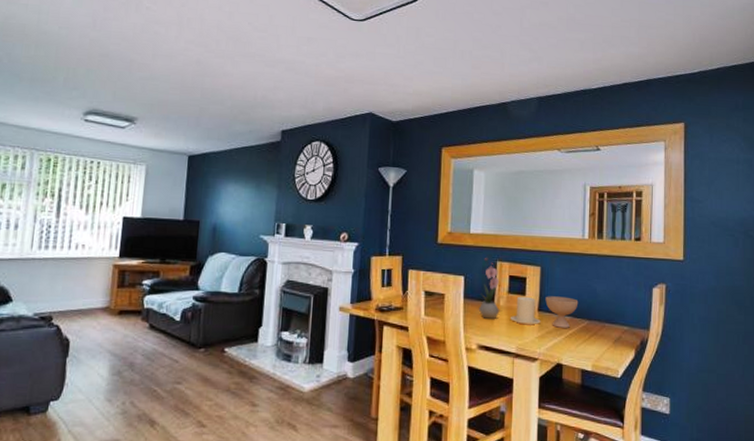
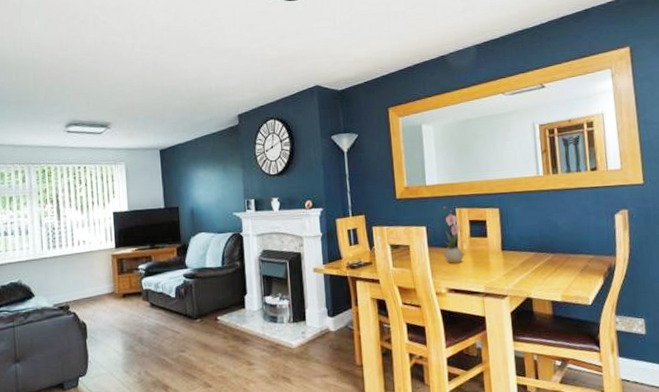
candle: present [511,296,541,325] -> none [476,238,506,266]
bowl: present [545,296,579,328] -> none [507,234,541,264]

